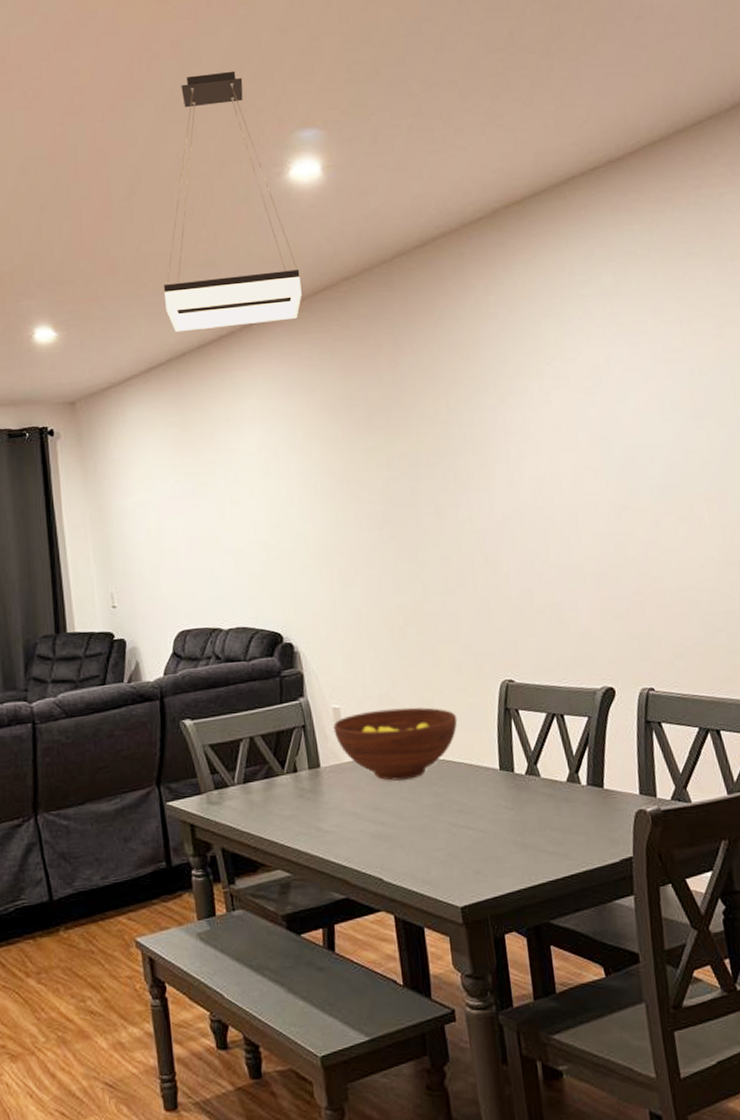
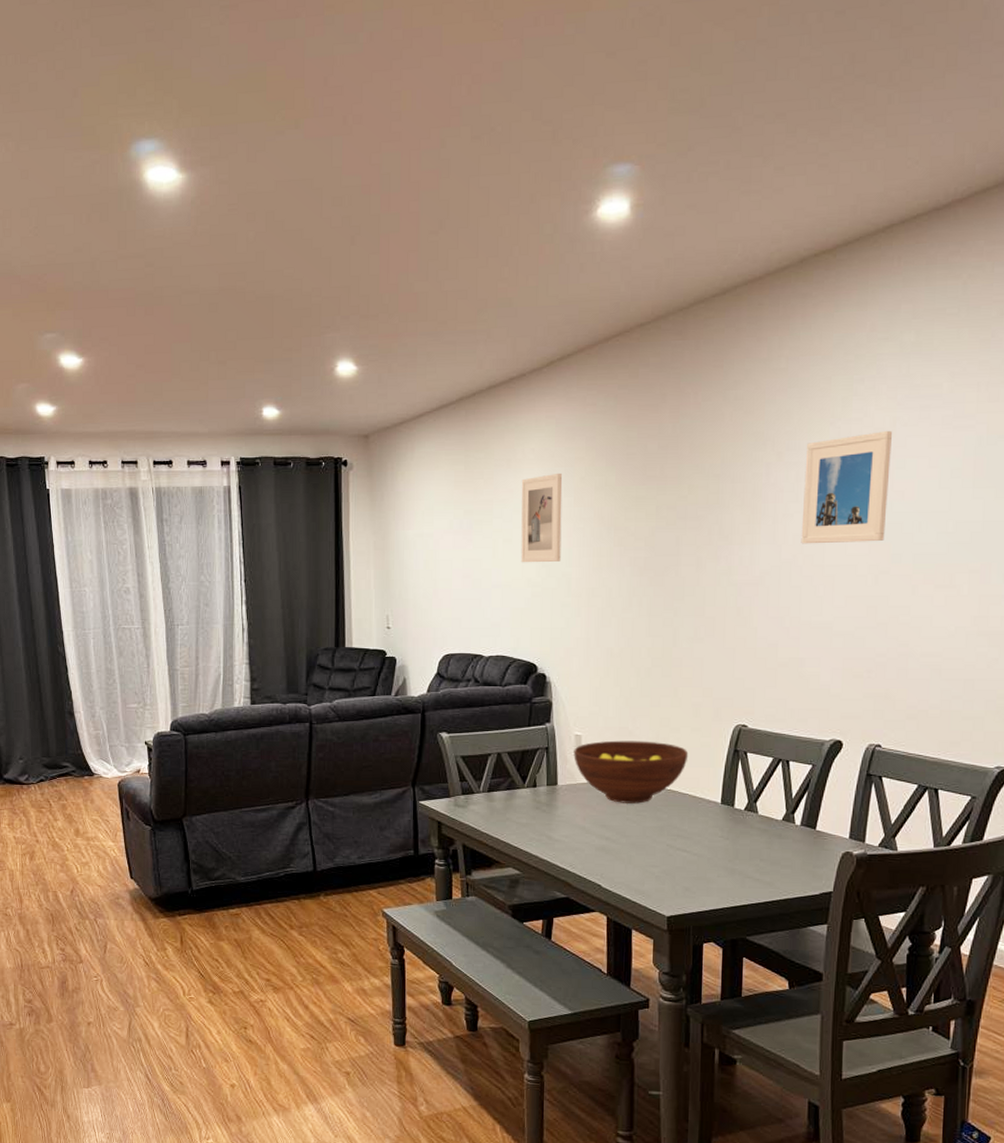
pendant light: present [163,71,302,332] -> none [461,97,595,371]
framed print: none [243,428,294,525] -> present [521,472,563,563]
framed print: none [528,368,619,485] -> present [801,431,892,544]

